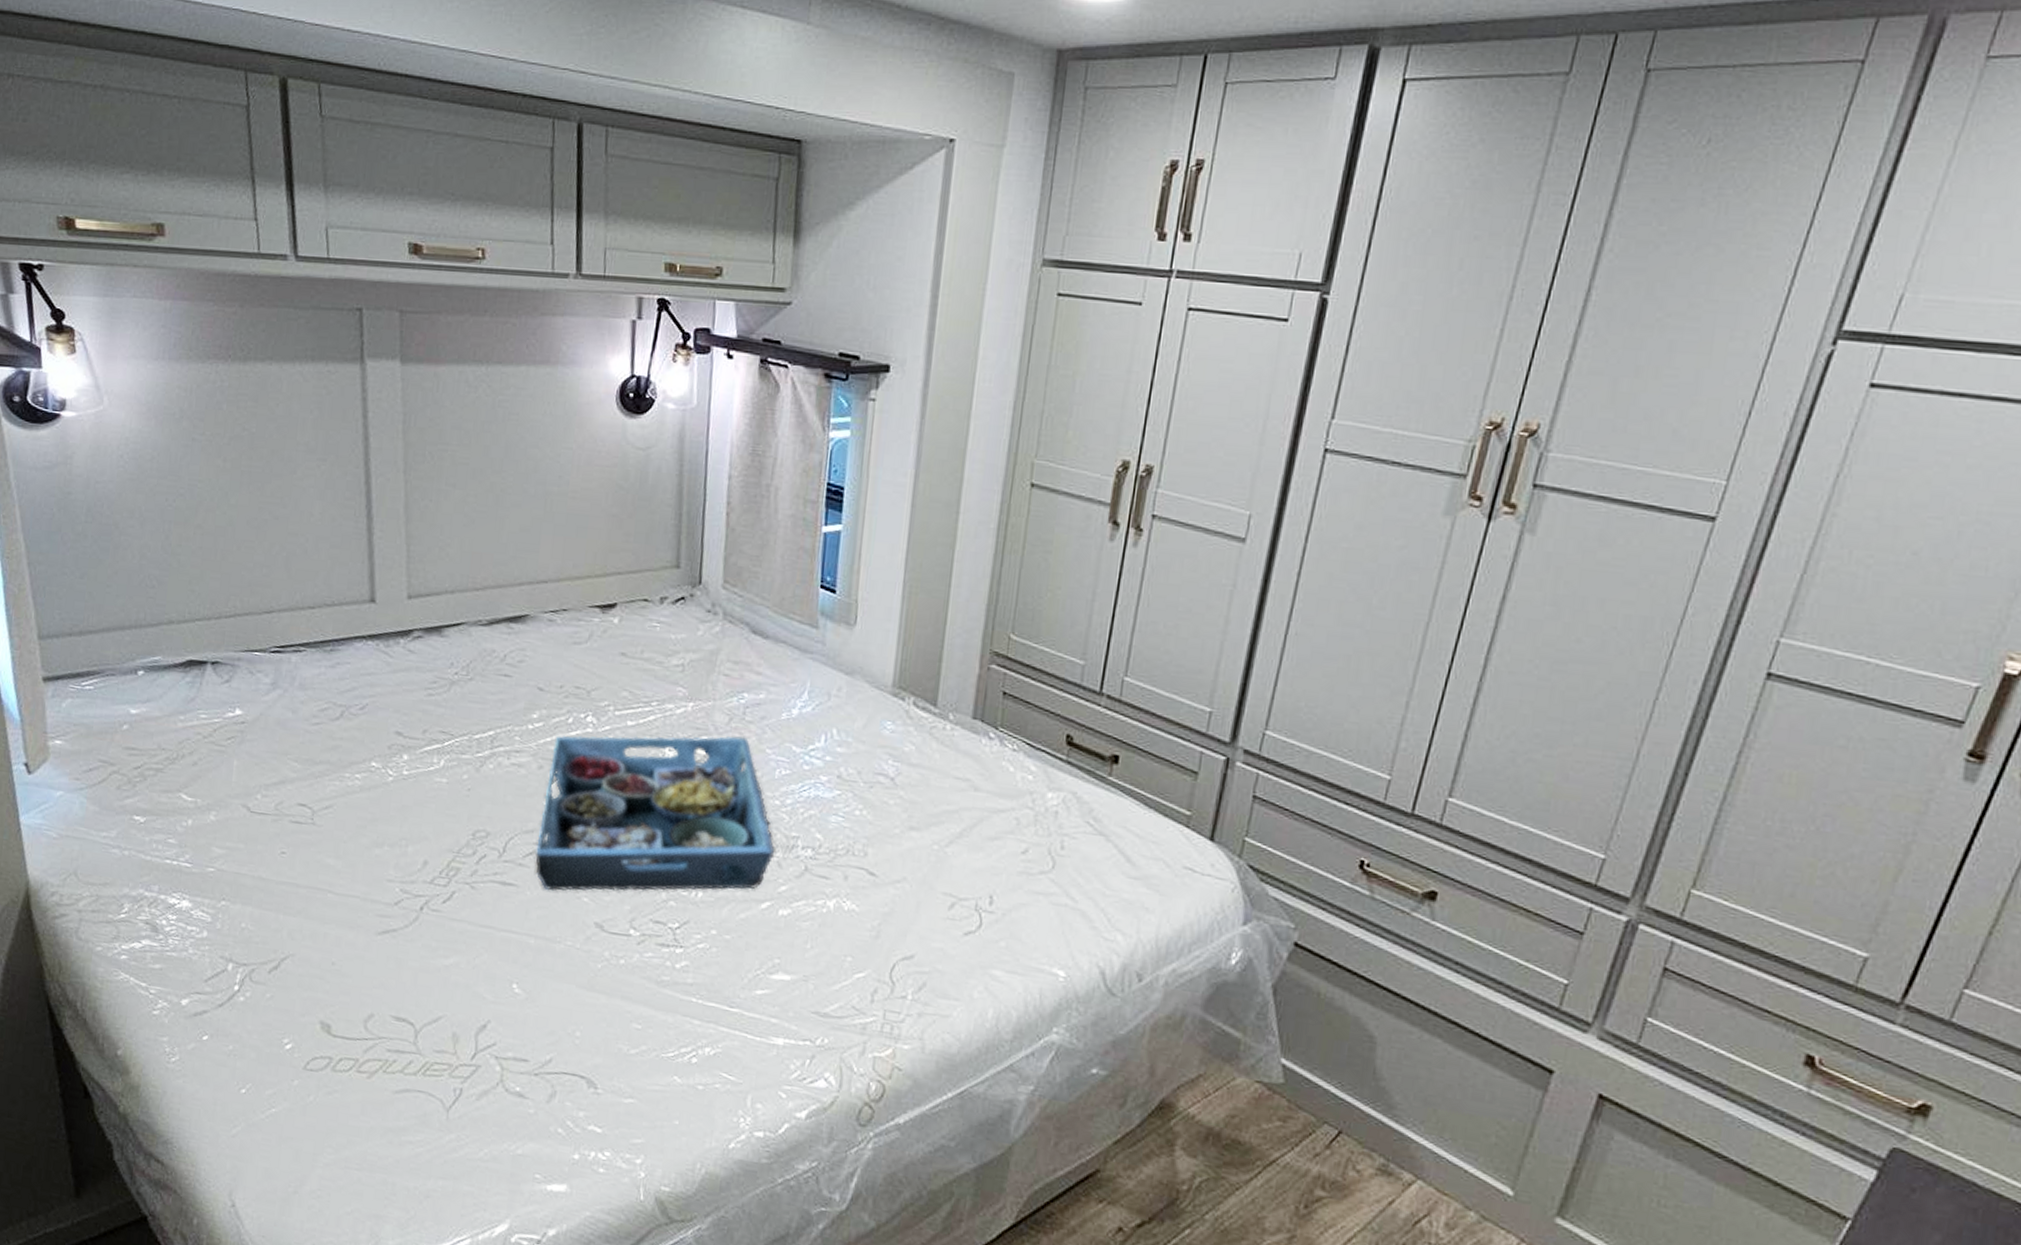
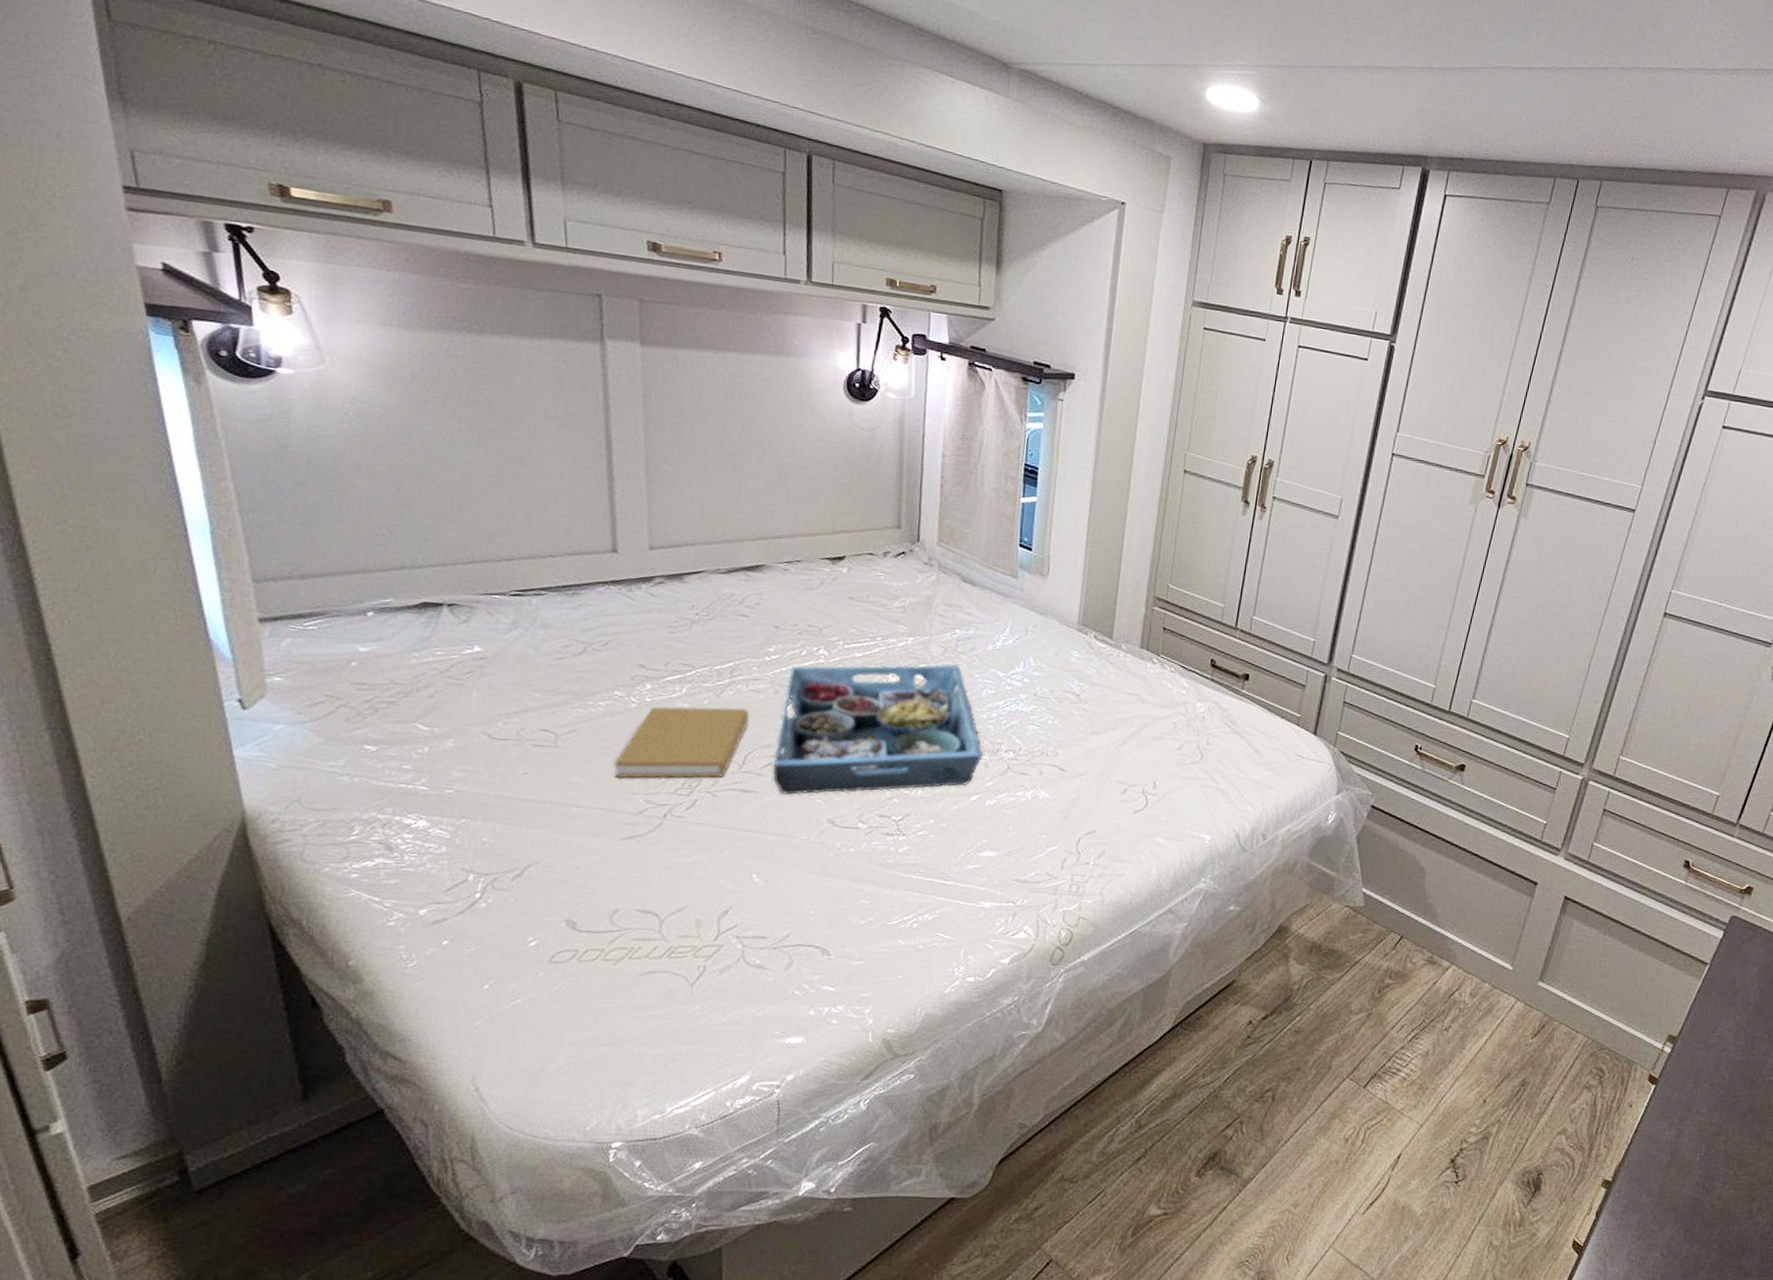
book: none [370,780,511,866] -> present [614,706,750,779]

